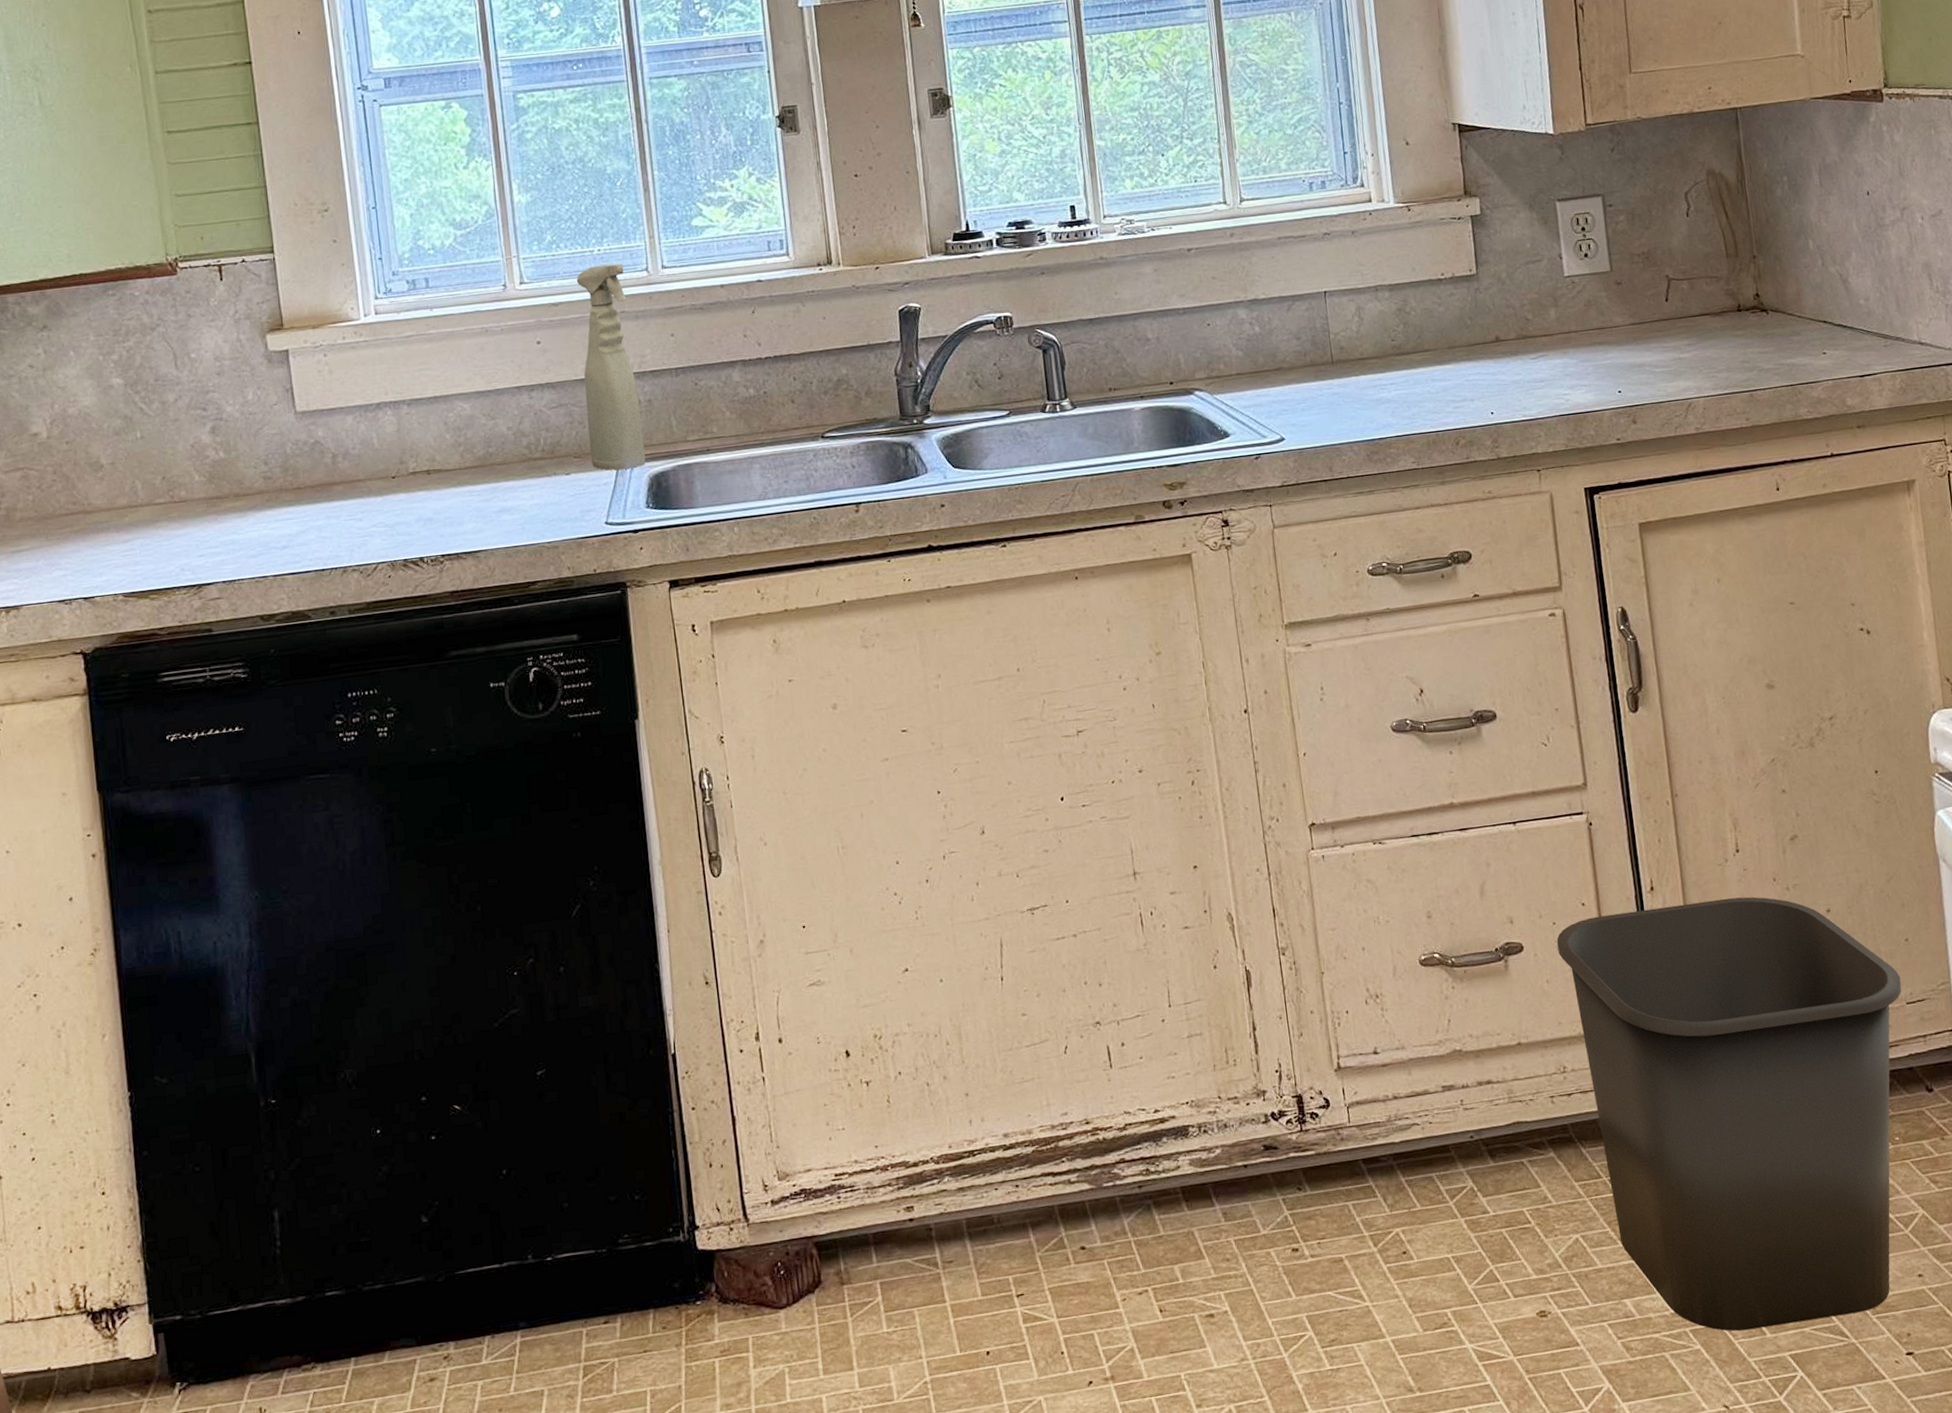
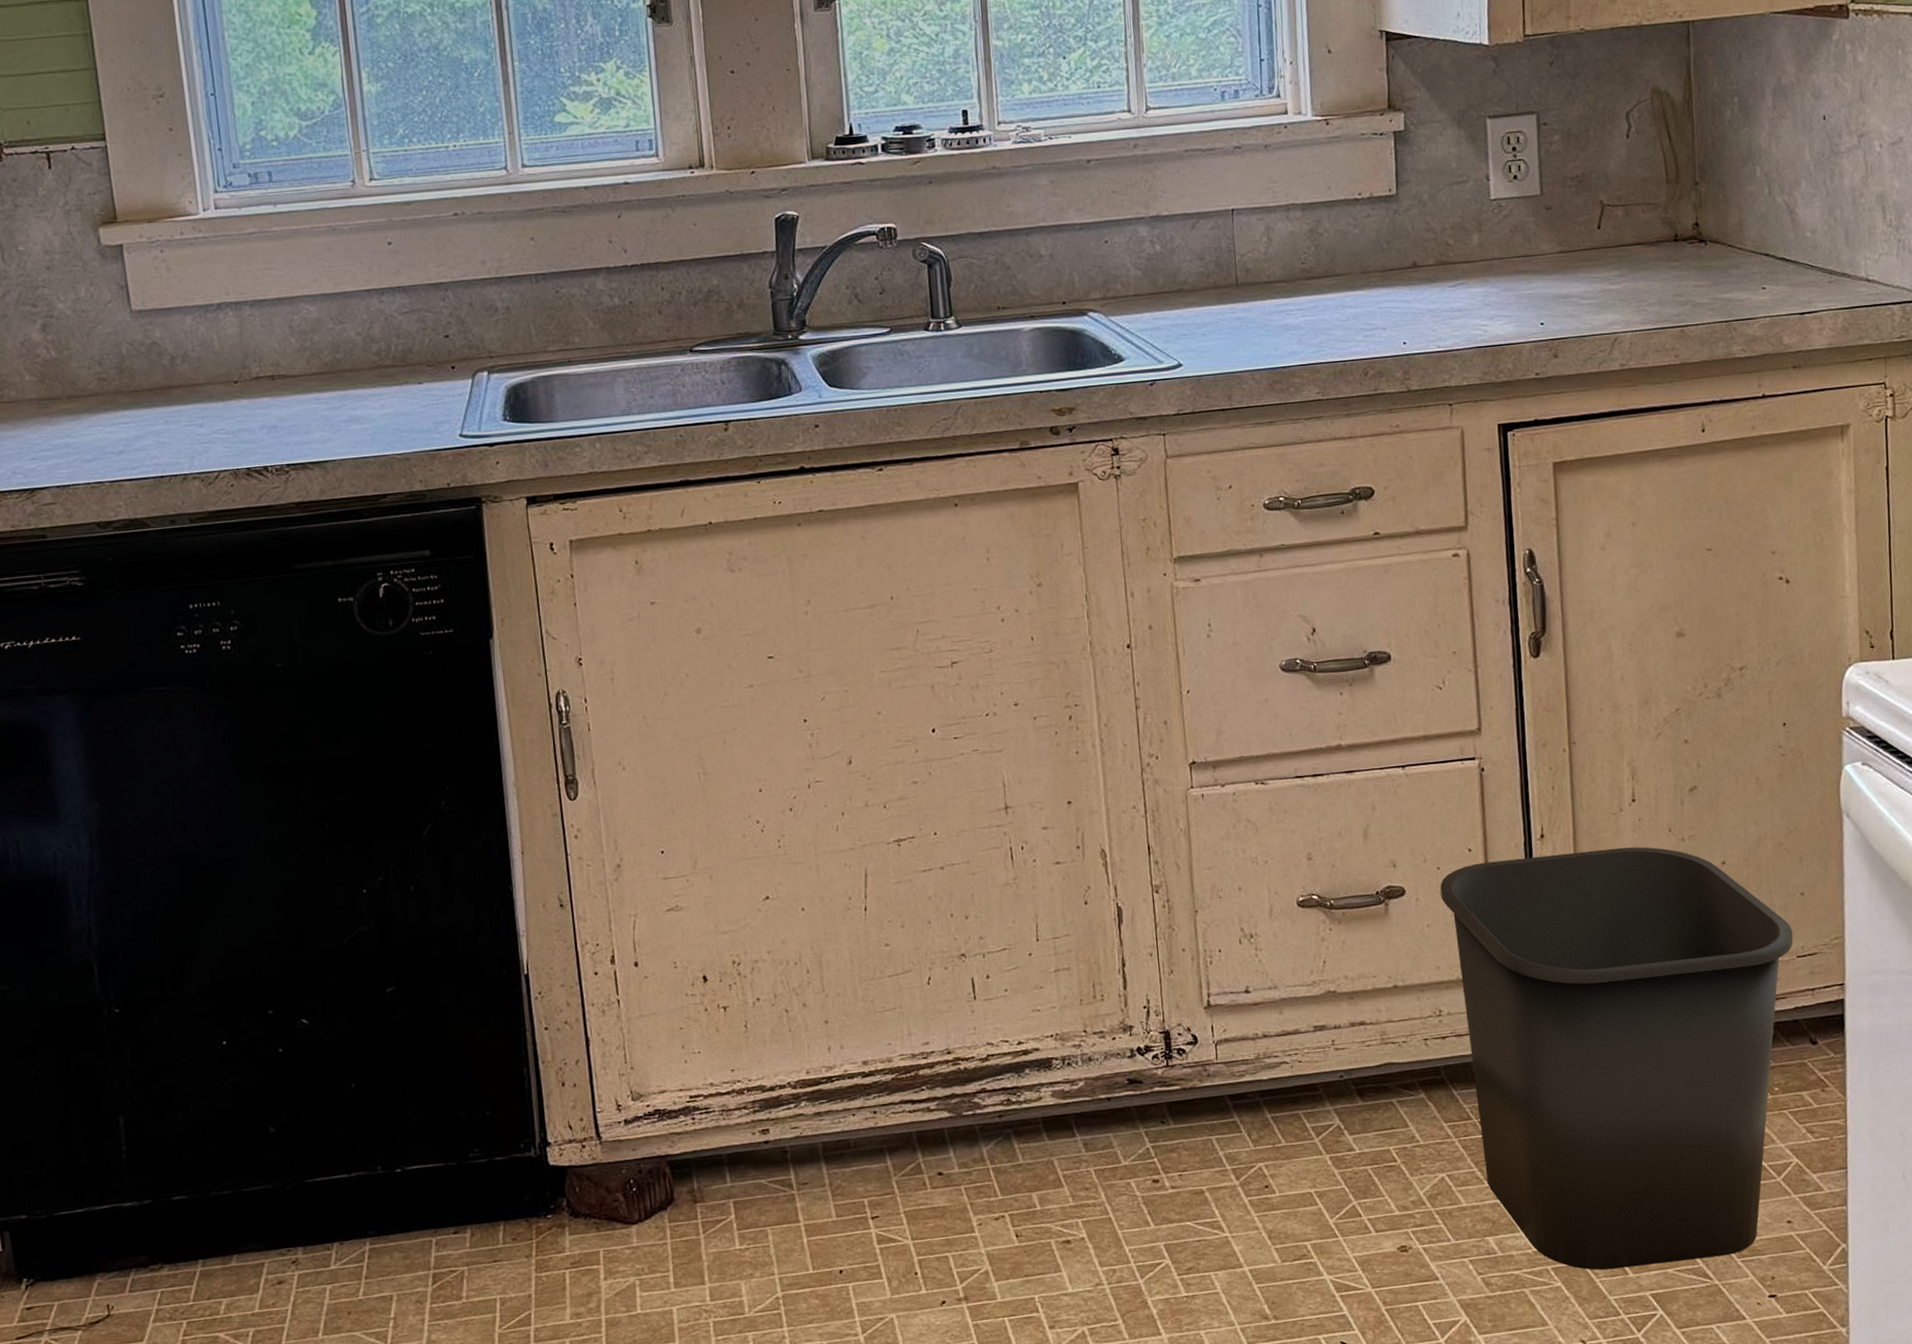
spray bottle: present [576,263,646,471] -> none [430,160,503,381]

